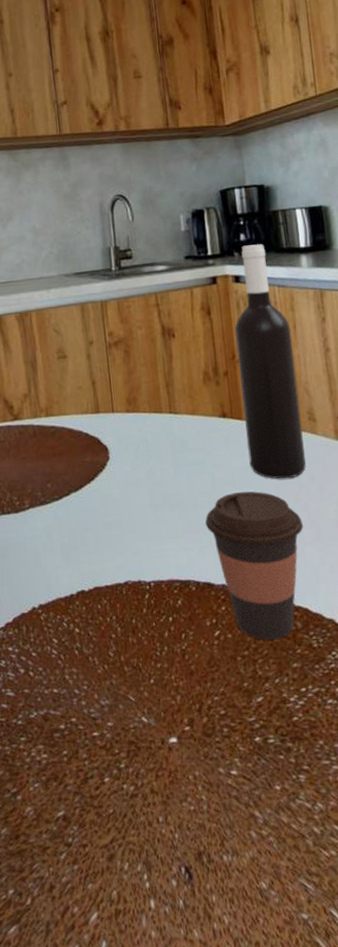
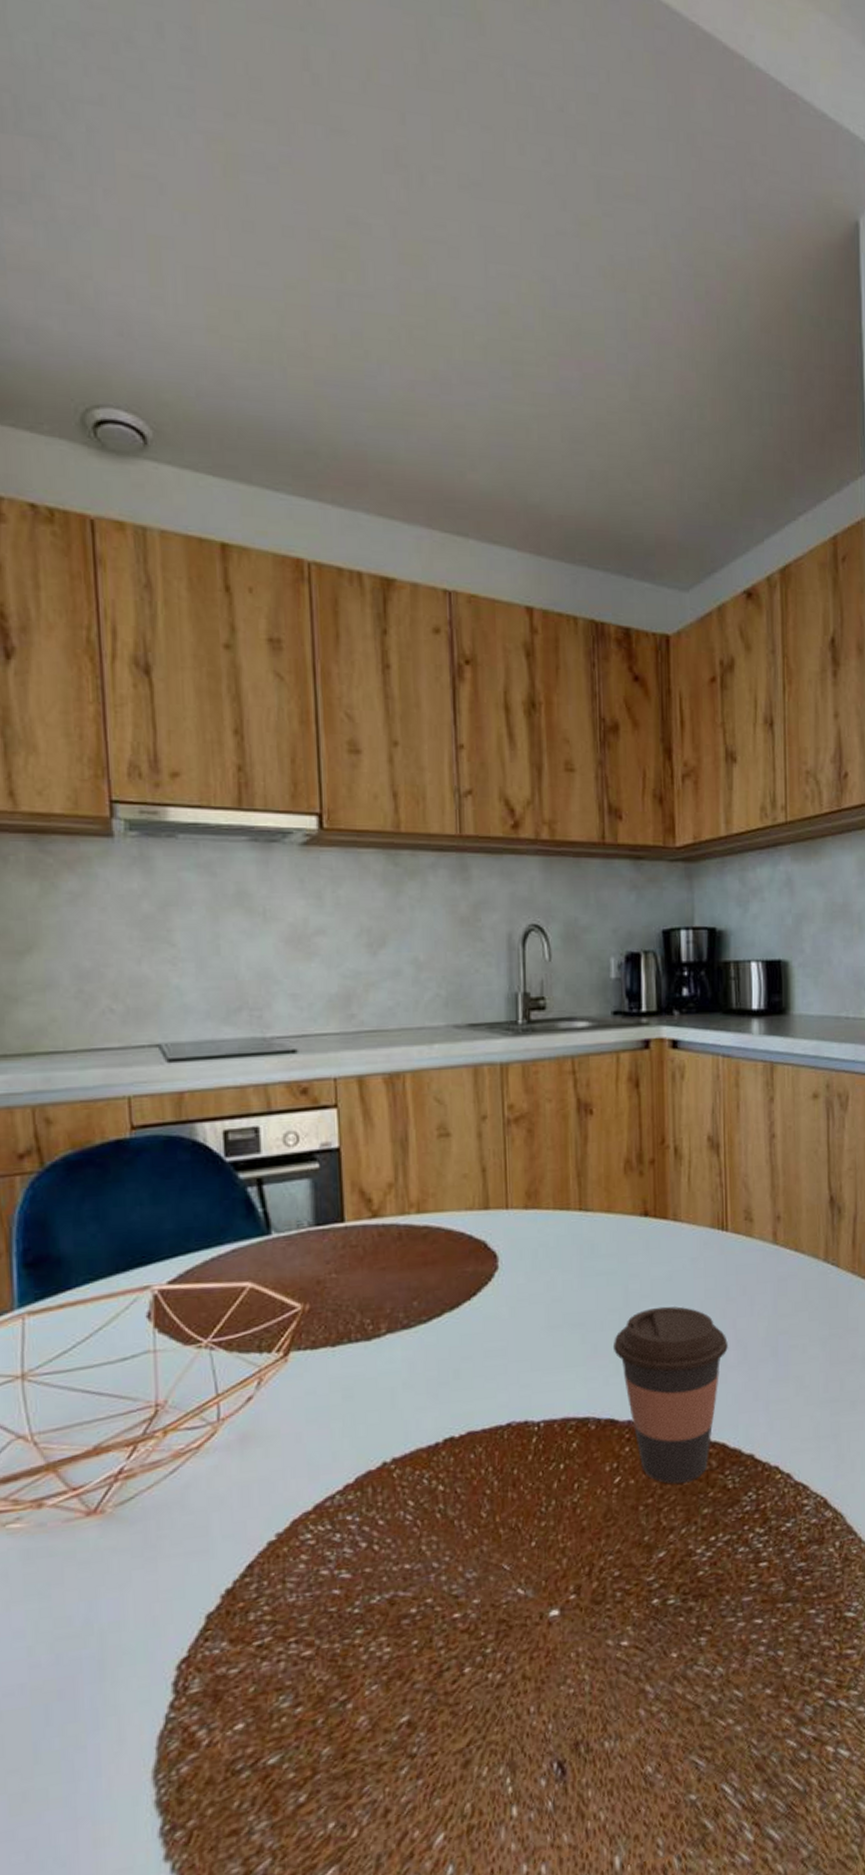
wine bottle: present [234,244,306,479] -> none [667,1002,737,1292]

